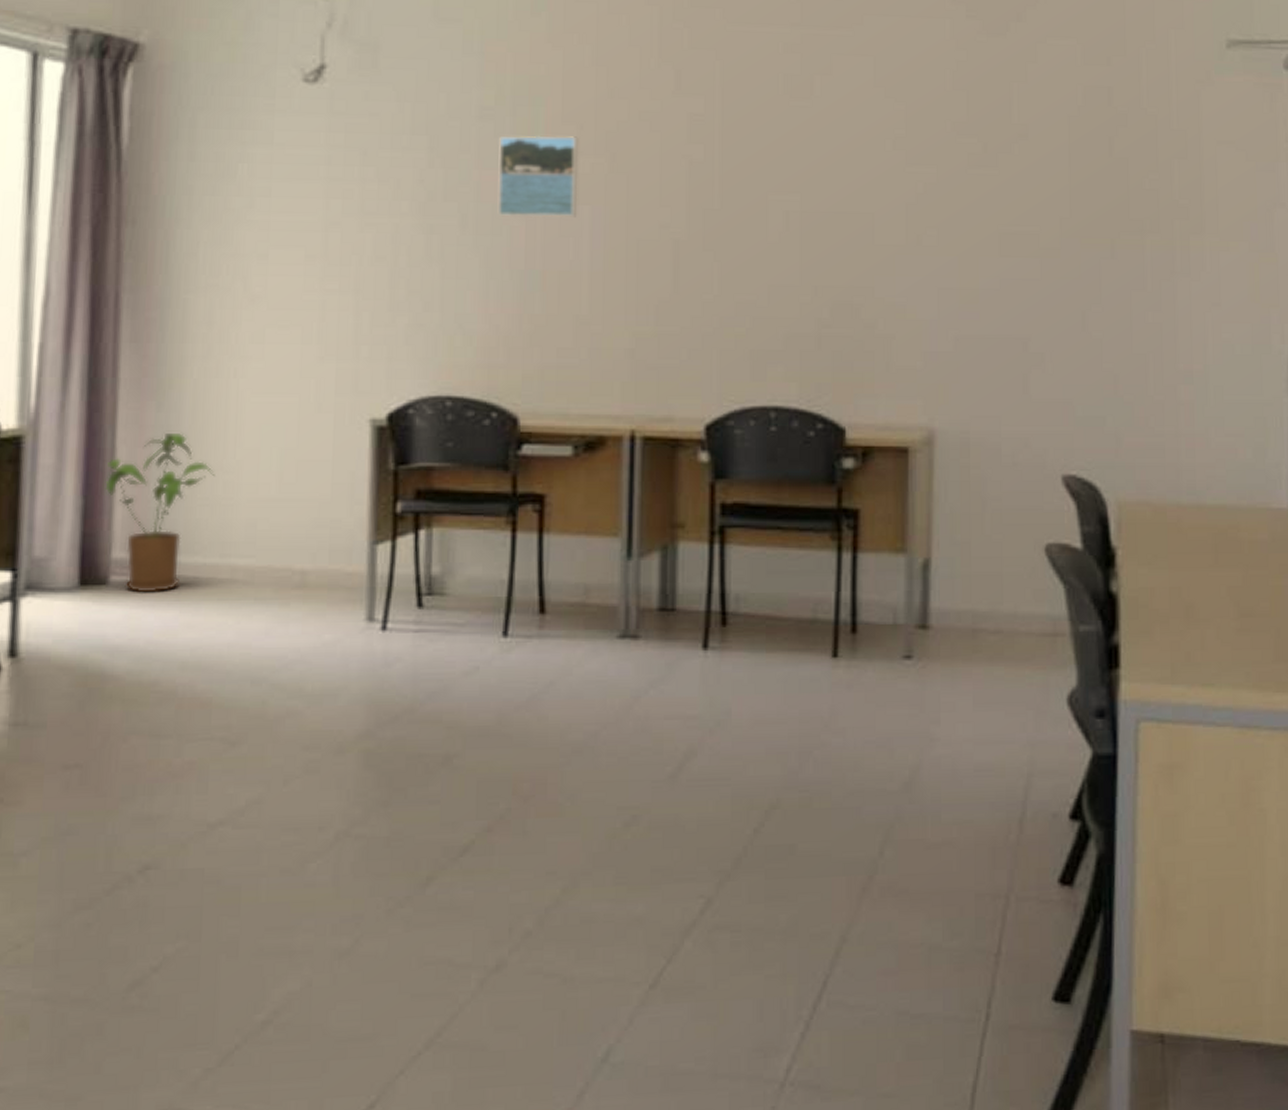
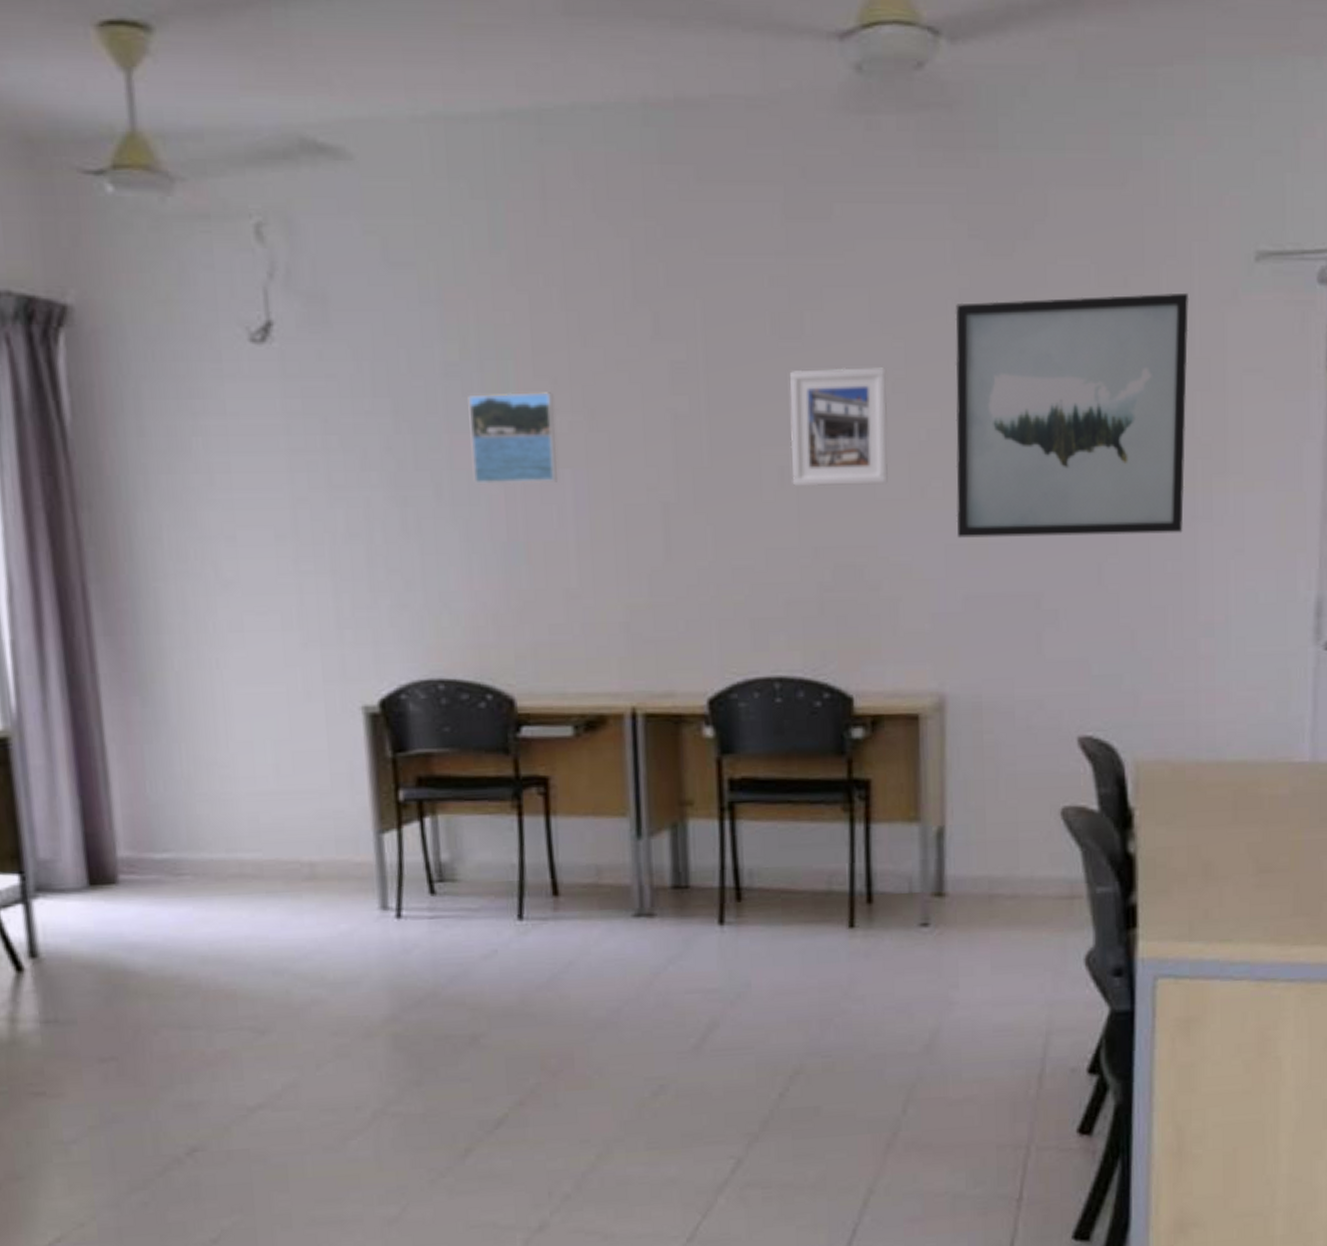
house plant: present [105,432,215,593] -> none [99,727,211,891]
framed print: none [796,125,888,231] -> present [790,367,889,487]
wall art: none [949,72,1167,286] -> present [955,292,1190,538]

